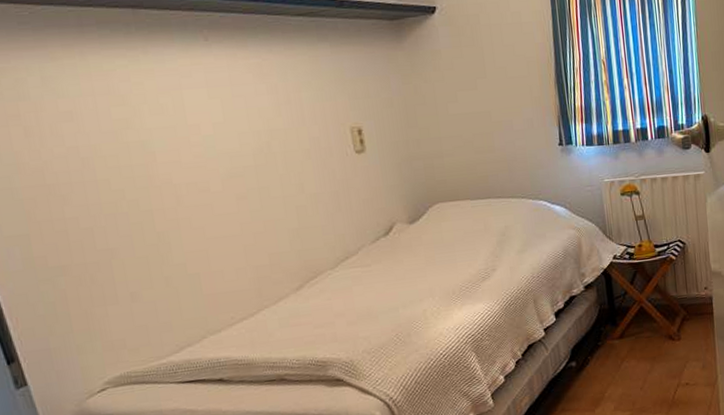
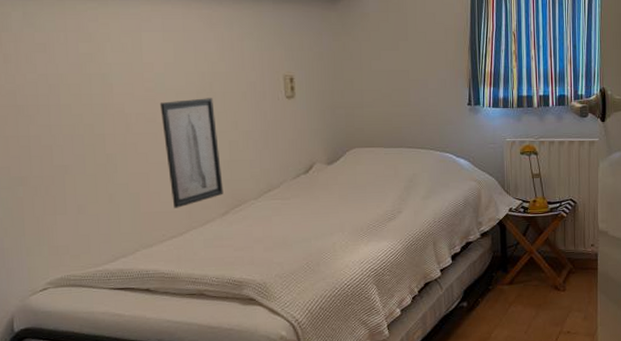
wall art: none [212,159,296,287] -> present [159,98,224,208]

